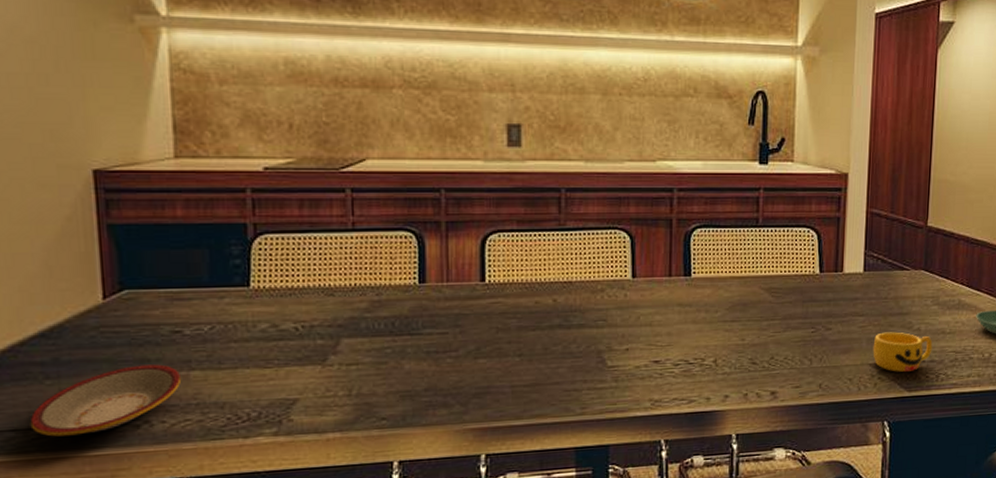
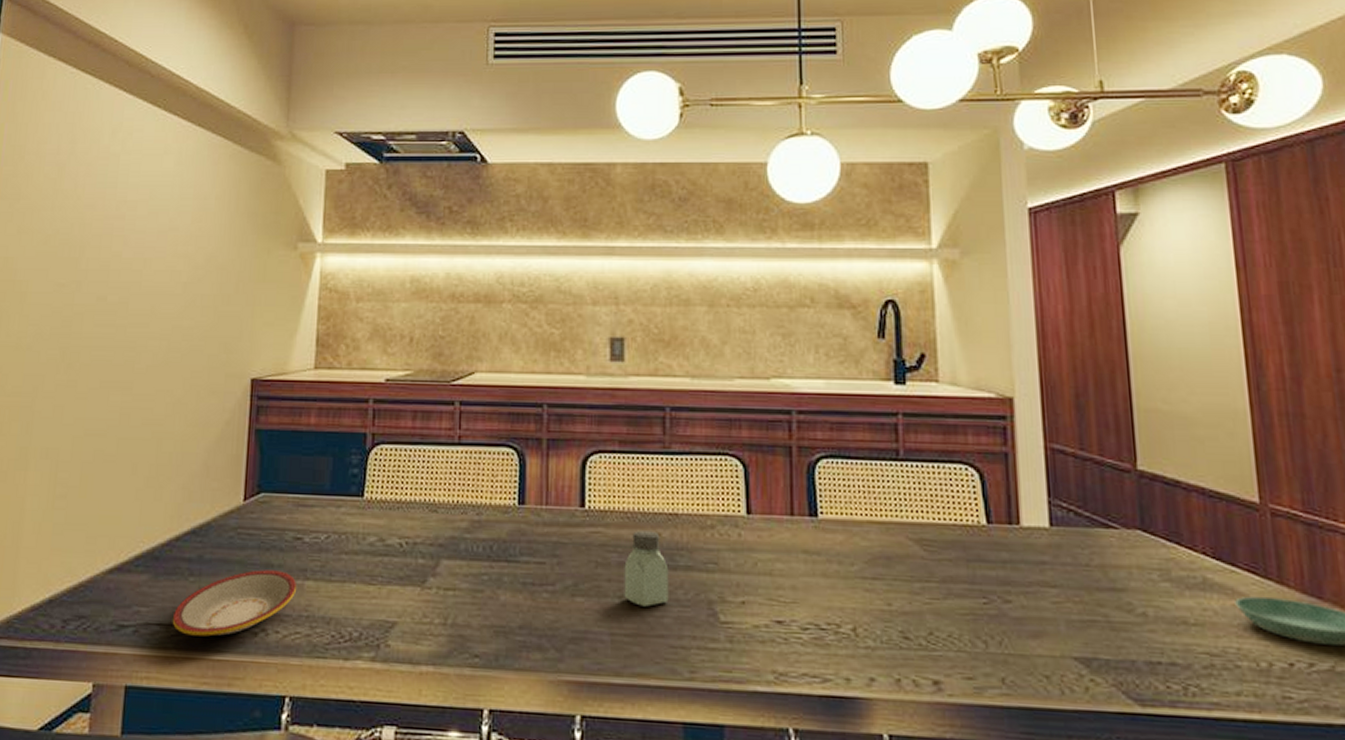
saltshaker: none [523,298,563,361] -> present [624,530,669,607]
cup: present [873,332,933,372] -> none [1076,613,1171,676]

